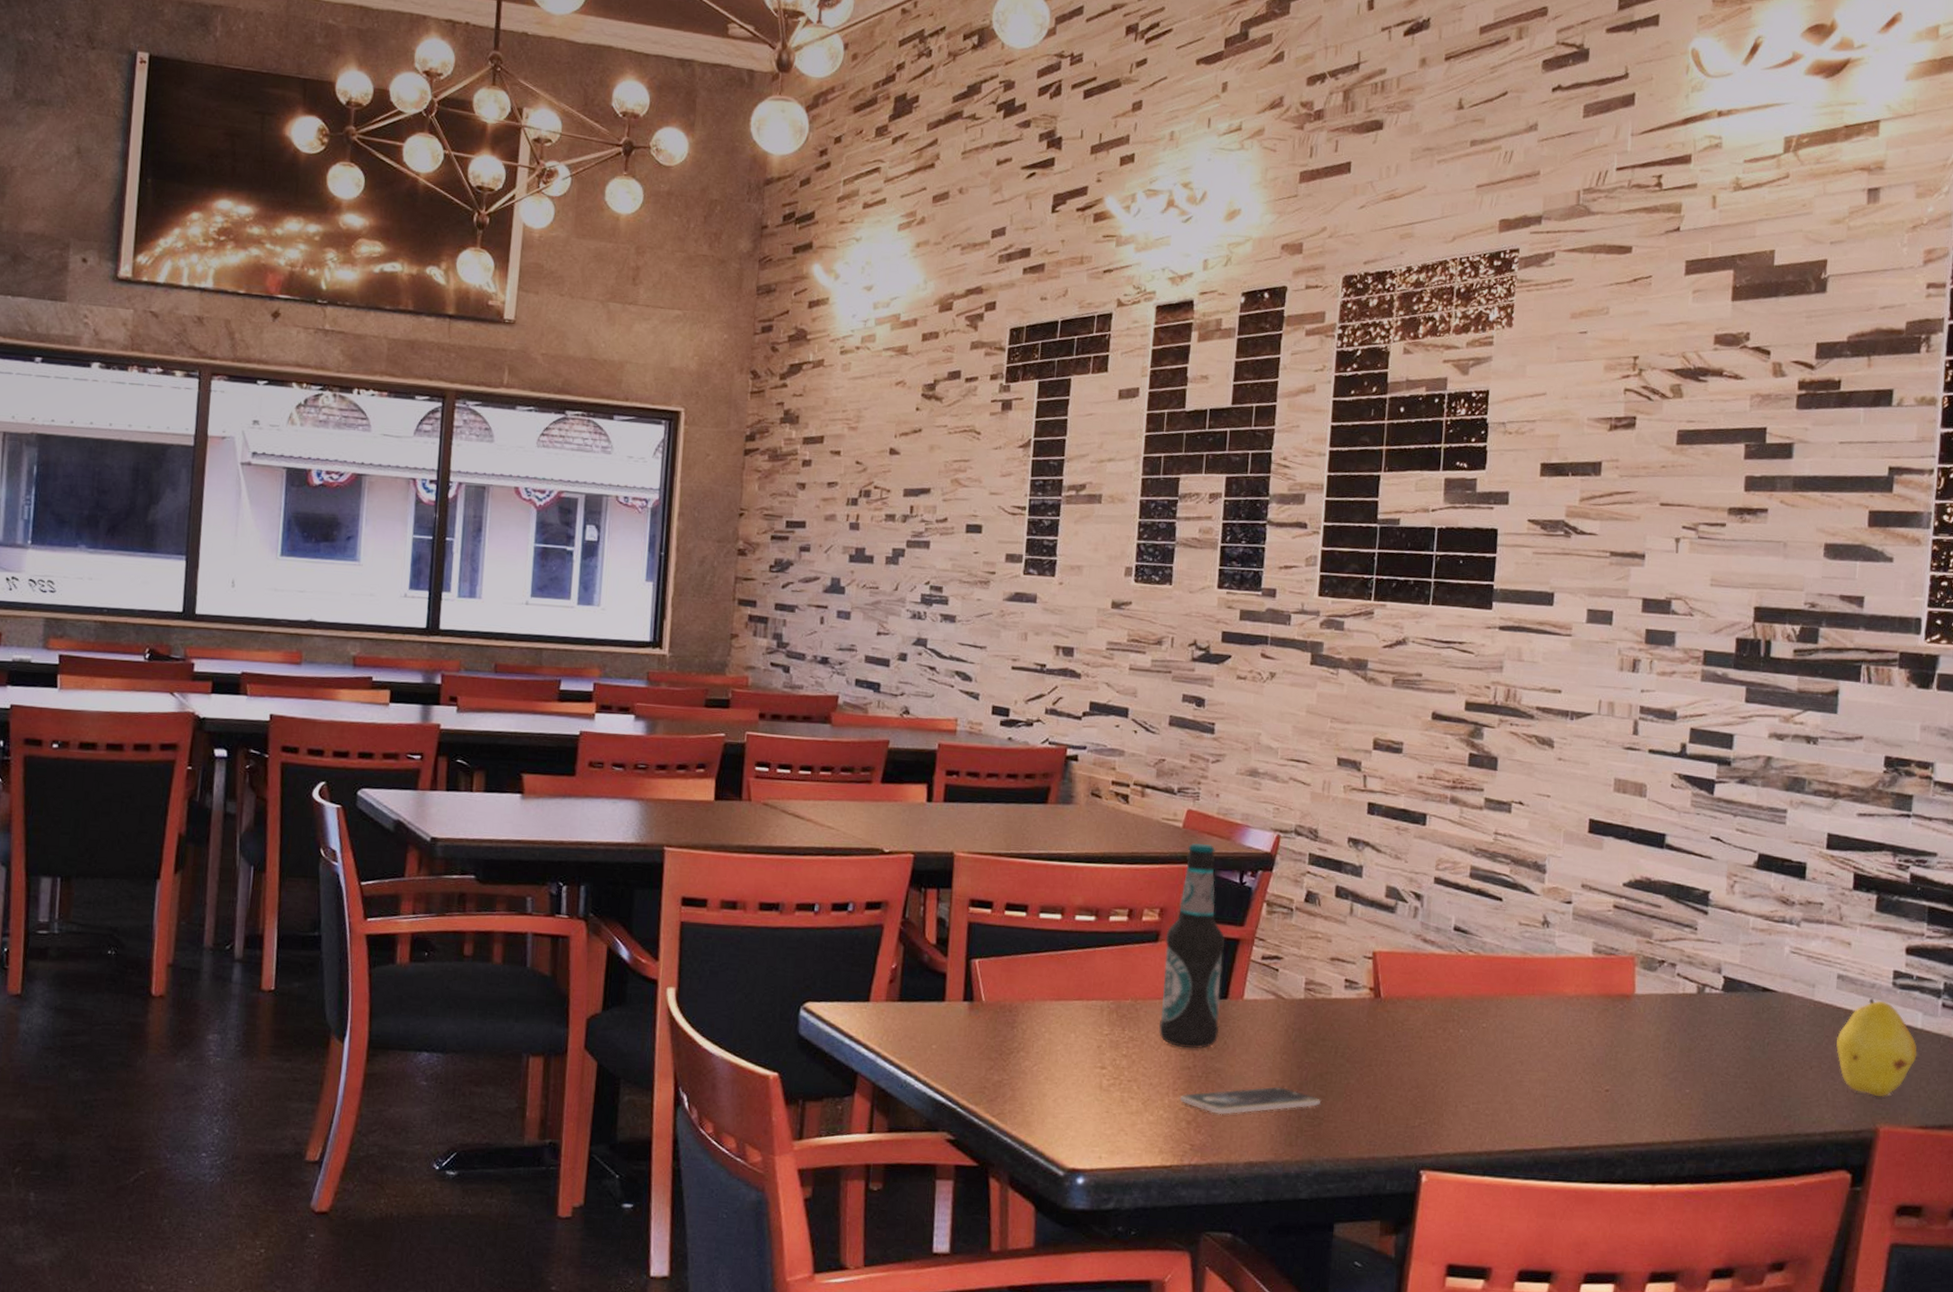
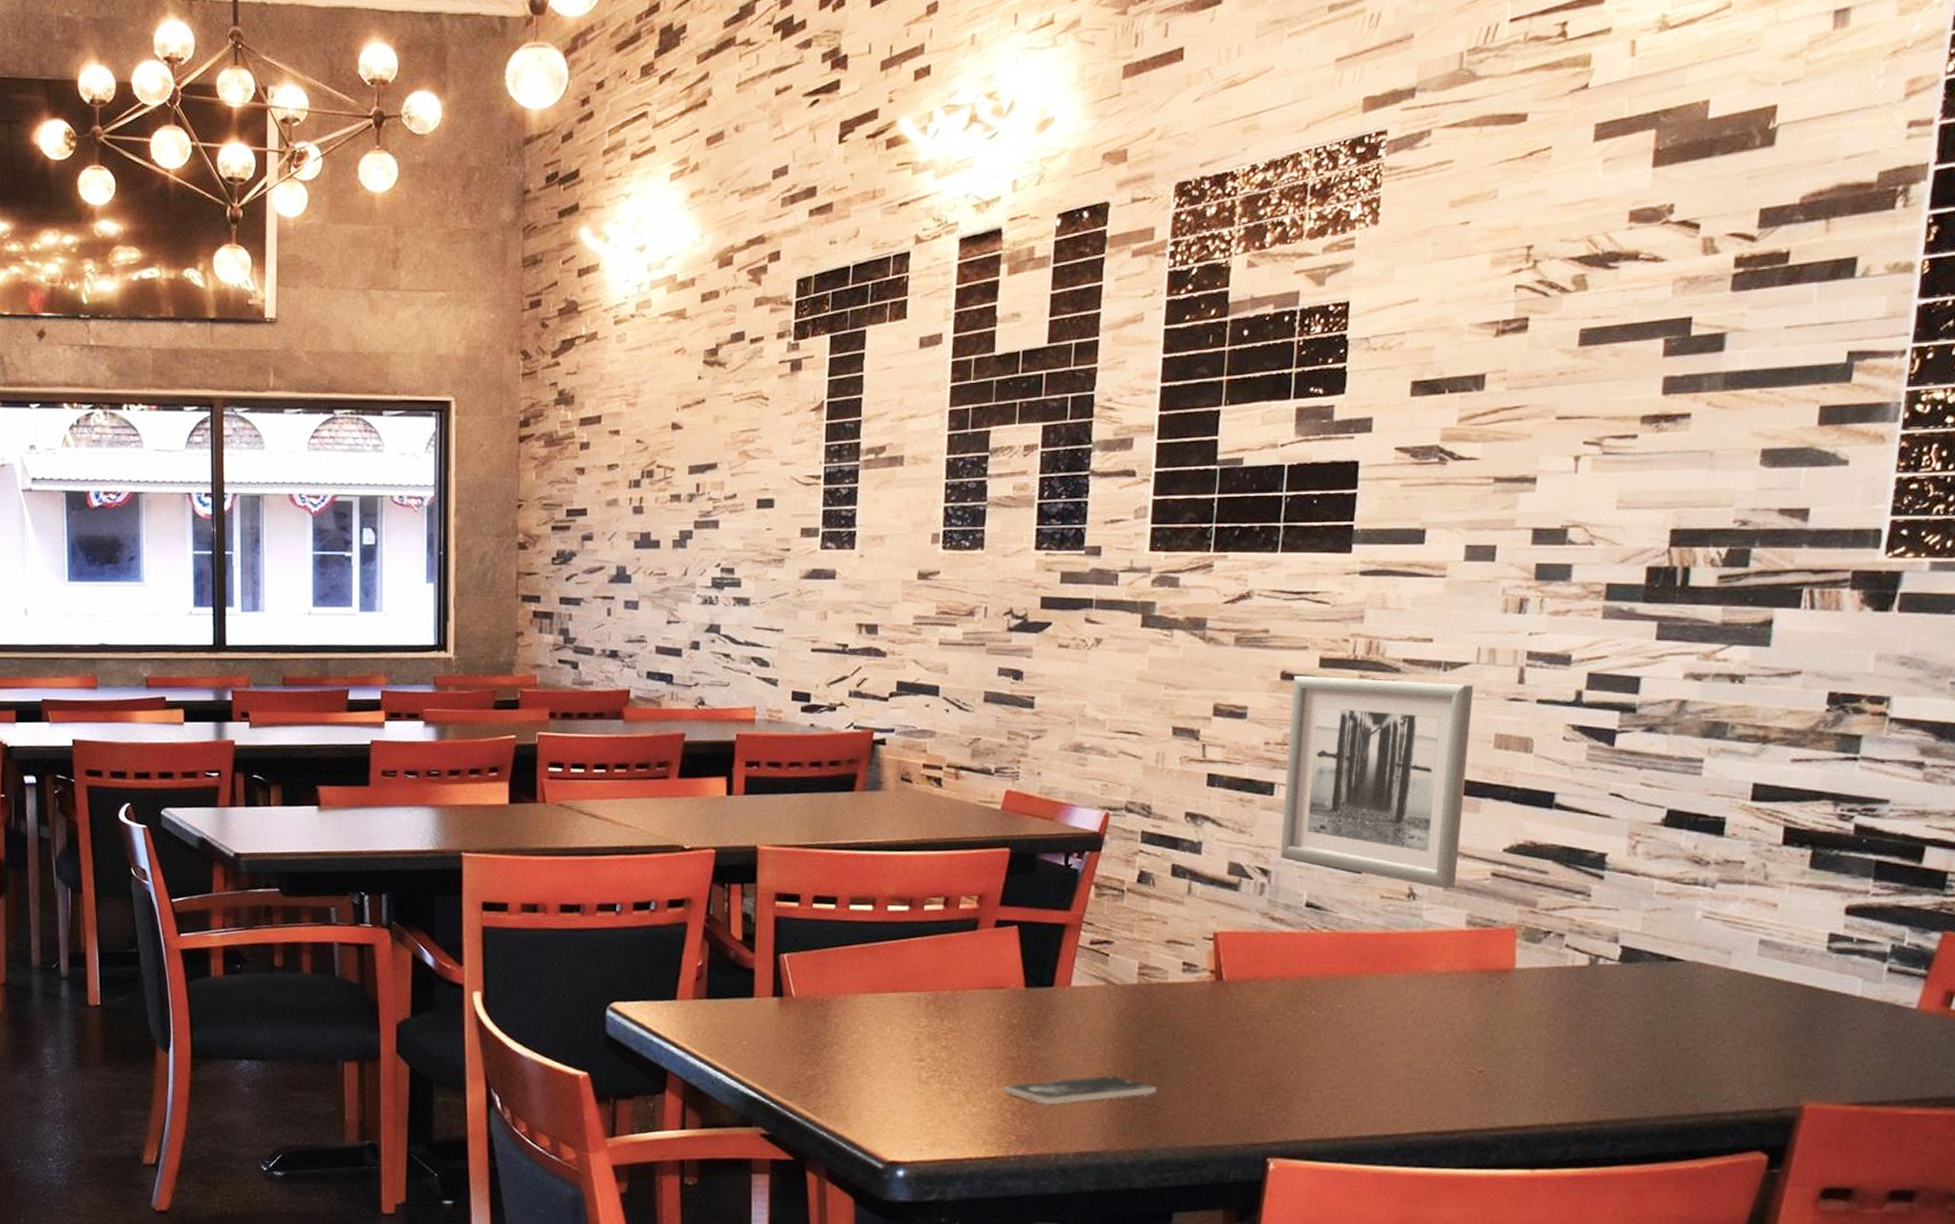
bottle: present [1159,843,1225,1049] -> none [980,826,1050,1039]
wall art: none [1431,717,1596,919] -> present [1280,676,1474,889]
fruit: present [1836,998,1917,1097] -> none [1755,965,1854,1072]

